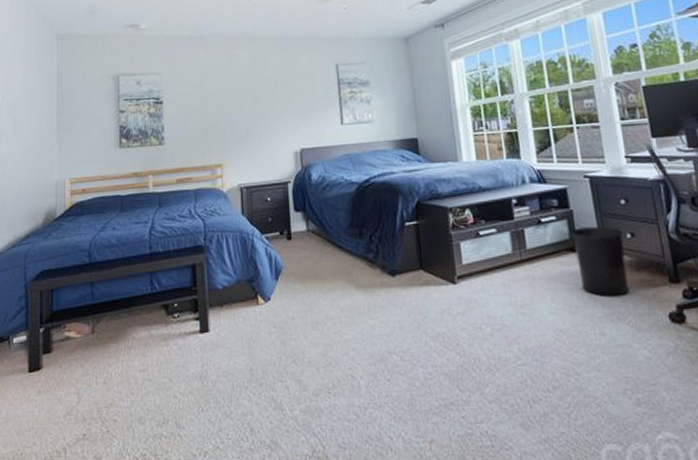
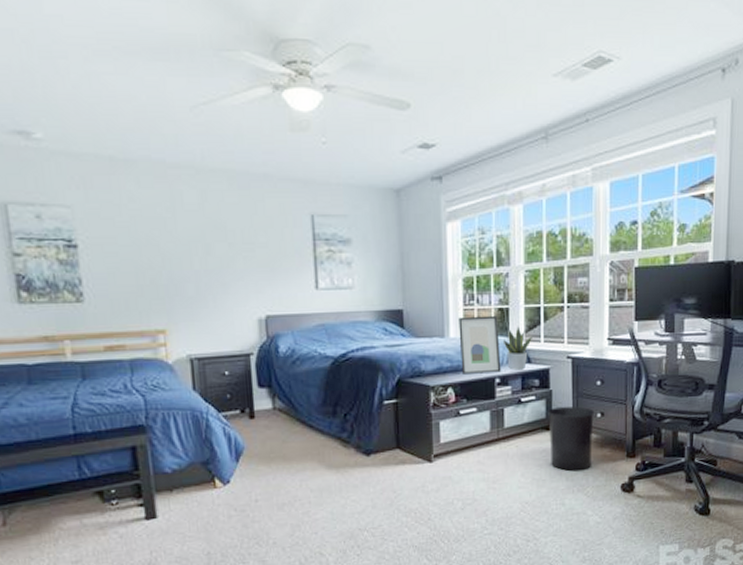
picture frame: none [470,139,517,196] -> present [458,315,502,375]
potted plant: none [516,148,546,191] -> present [504,326,534,370]

